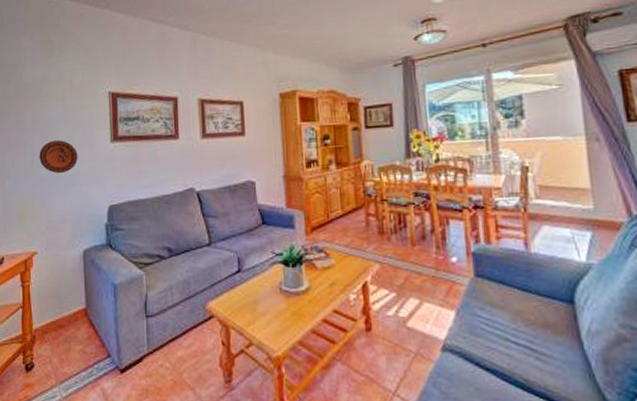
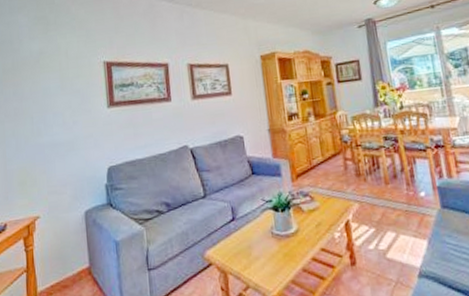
decorative plate: present [39,140,78,174] -> none [38,108,77,140]

